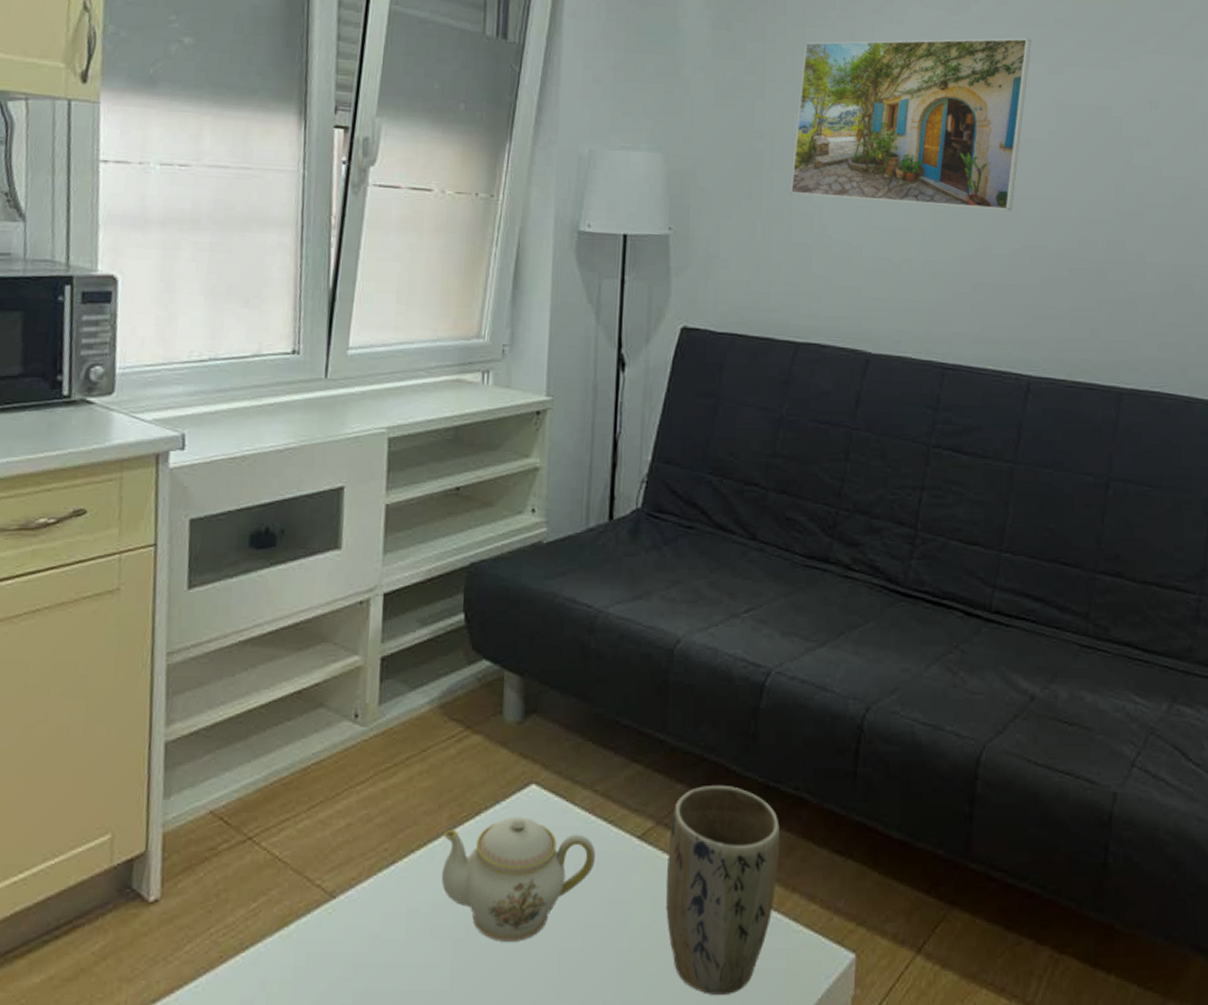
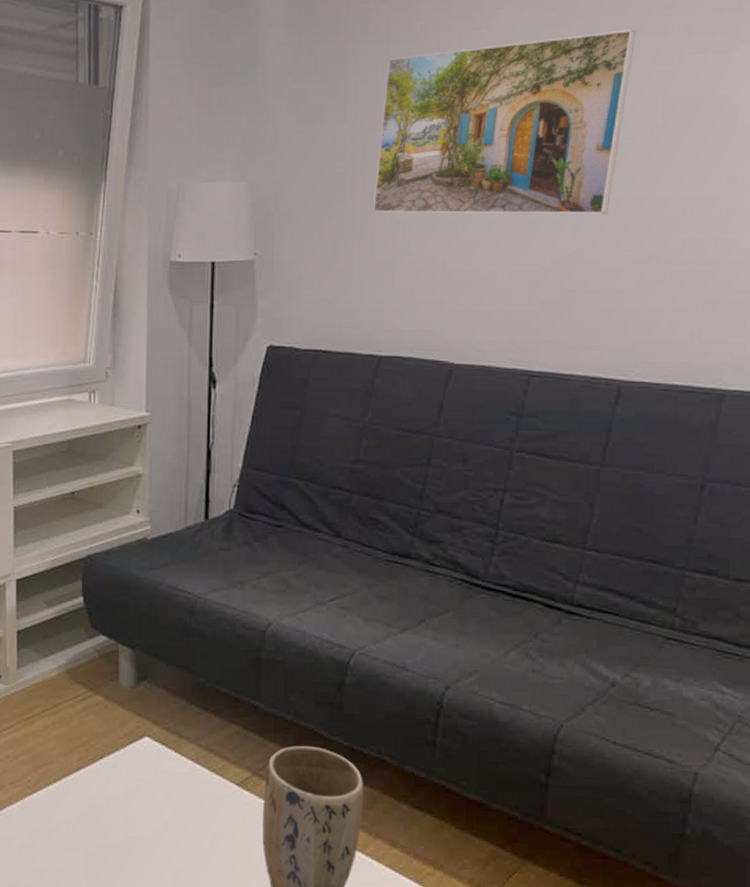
teapot: present [441,817,595,943] -> none [74,762,201,859]

